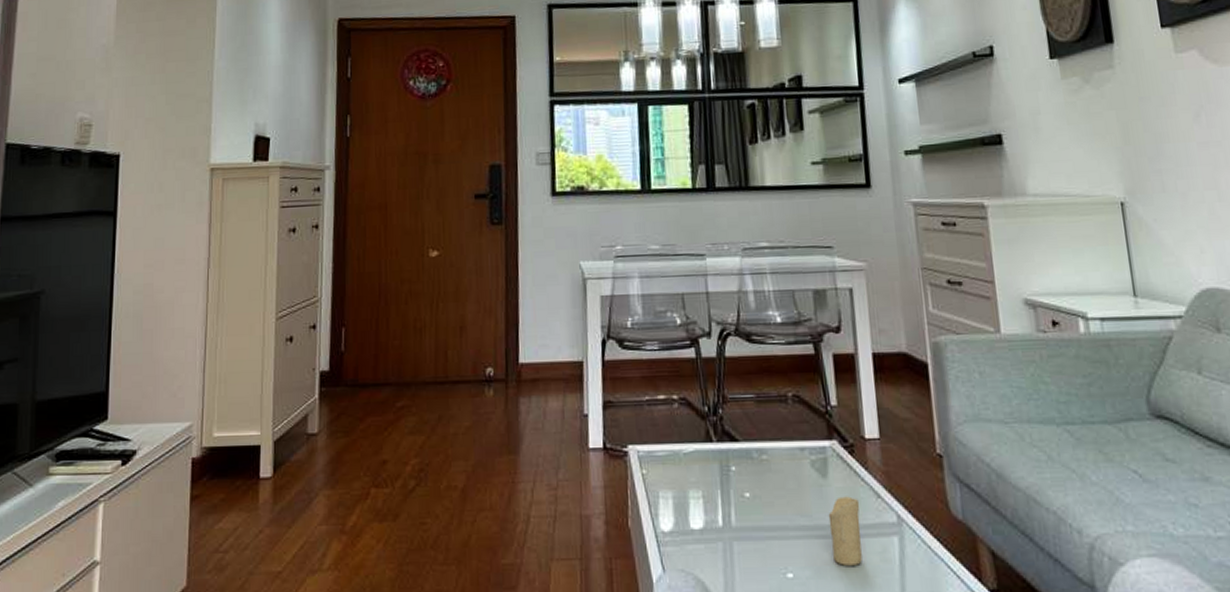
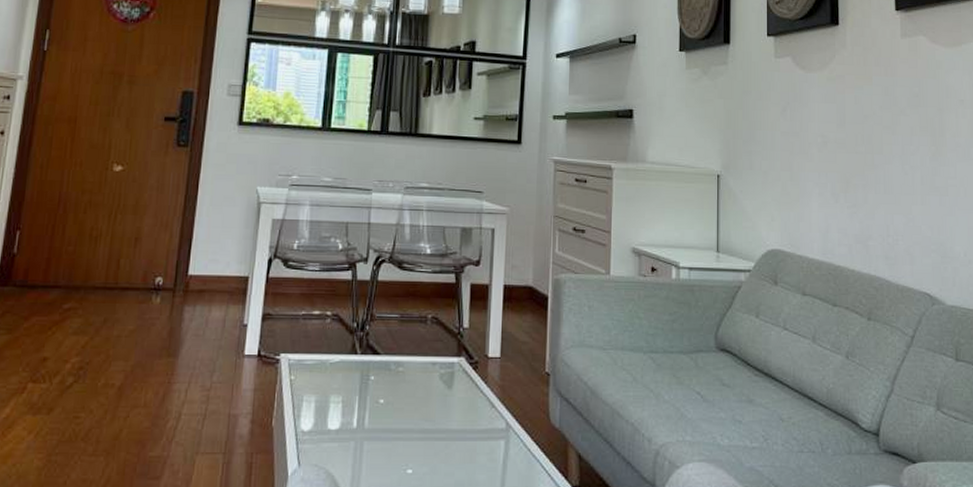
candle: present [828,496,862,566] -> none [448,405,477,464]

